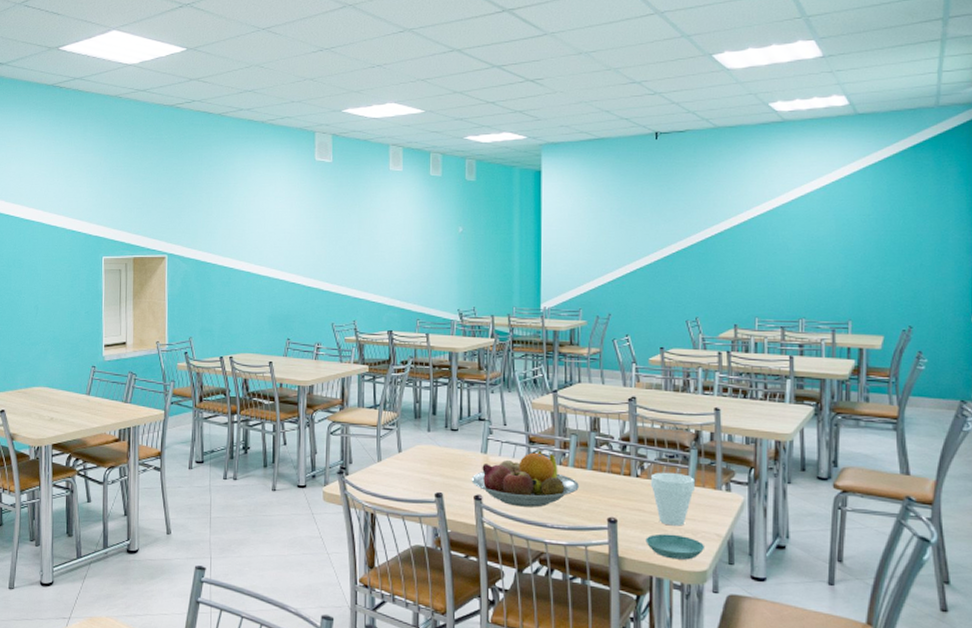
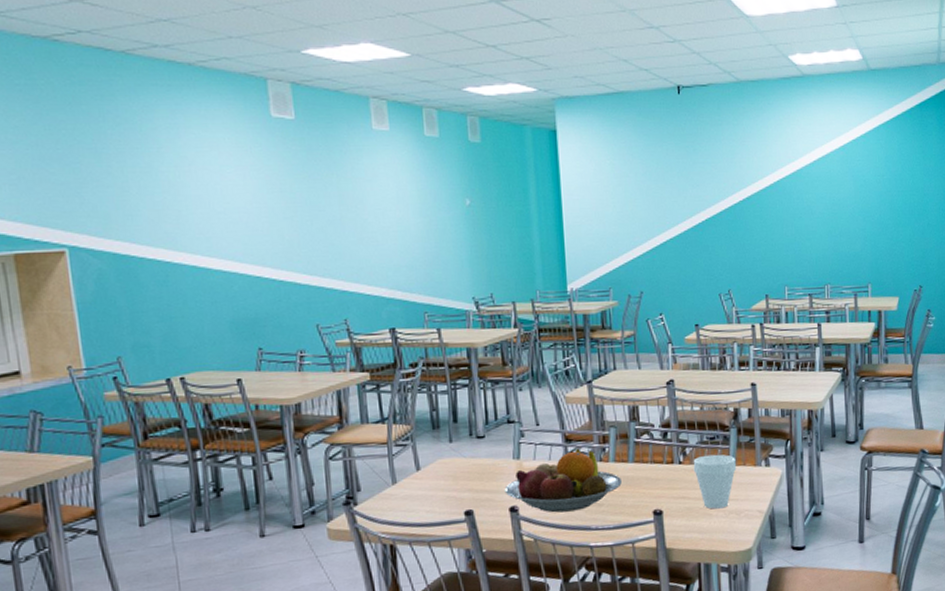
saucer: present [646,533,705,560] -> none [692,517,749,543]

